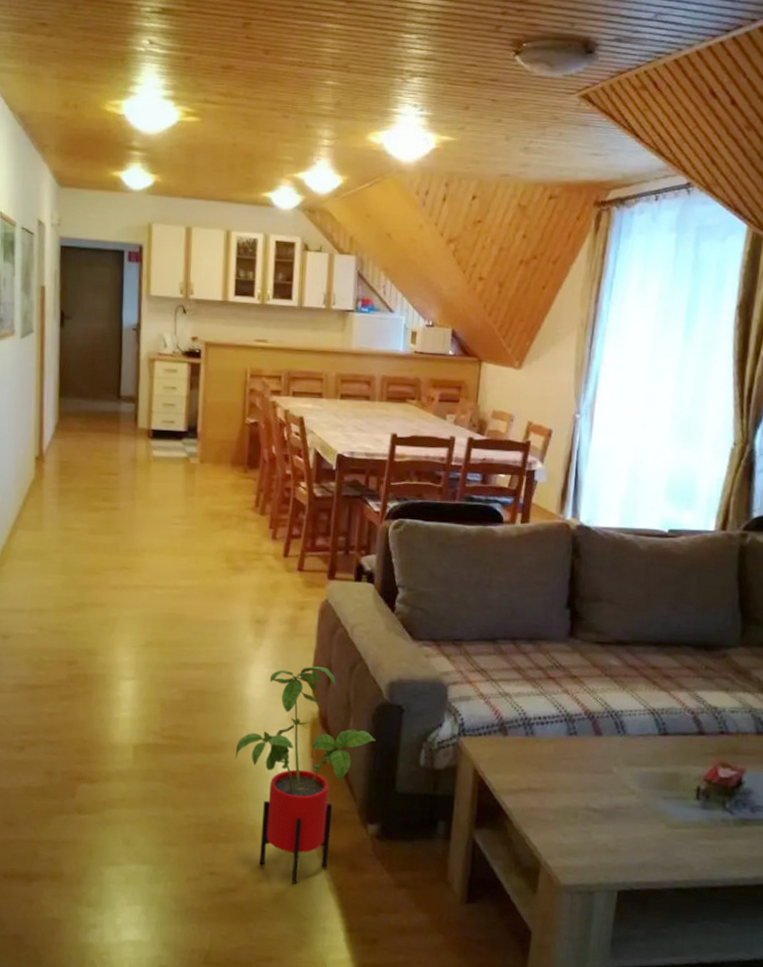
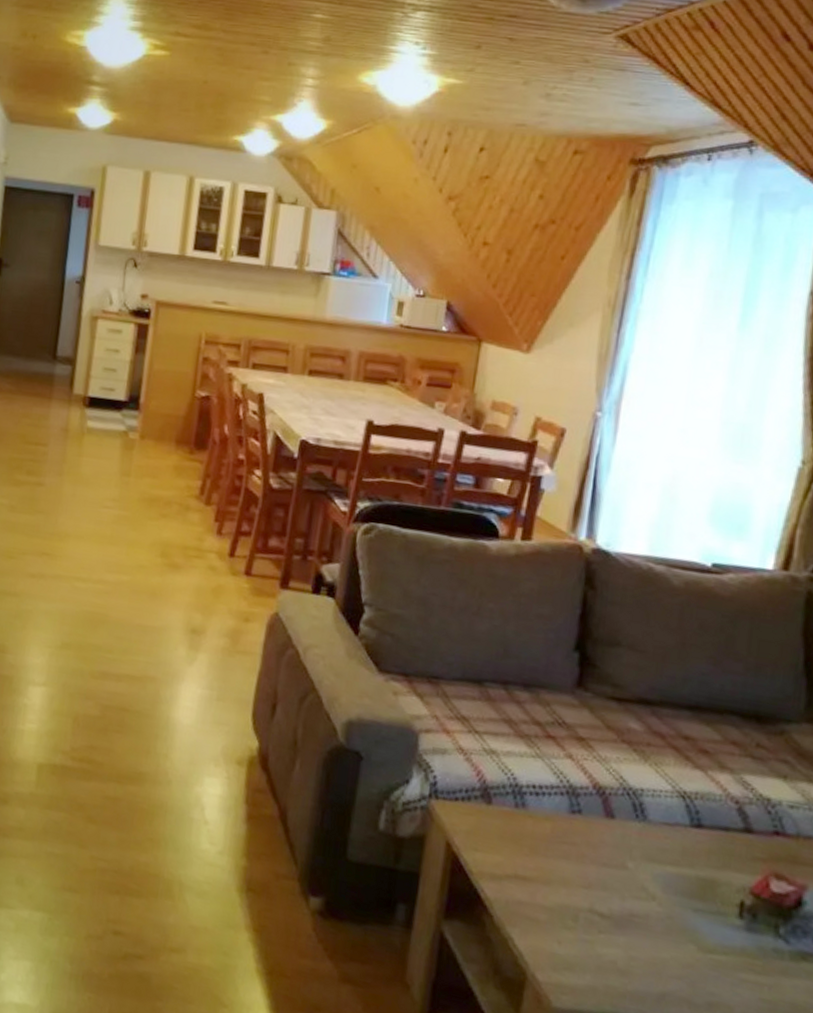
house plant: present [236,666,376,884] -> none [155,691,326,960]

